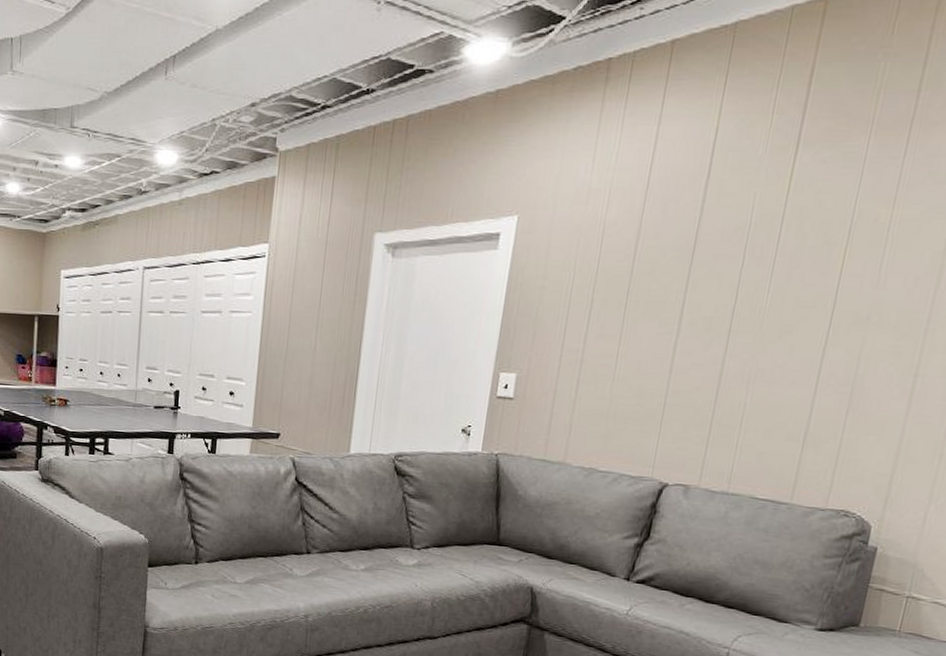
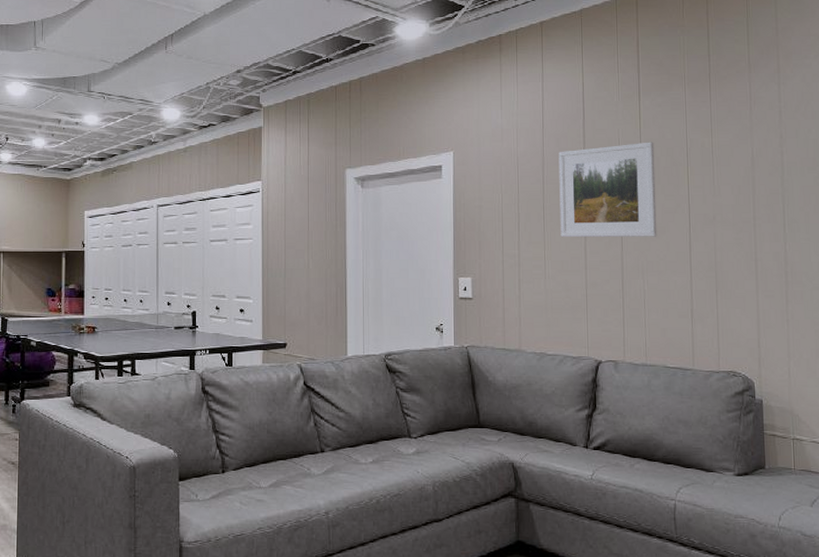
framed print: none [644,211,804,338] -> present [558,142,657,238]

